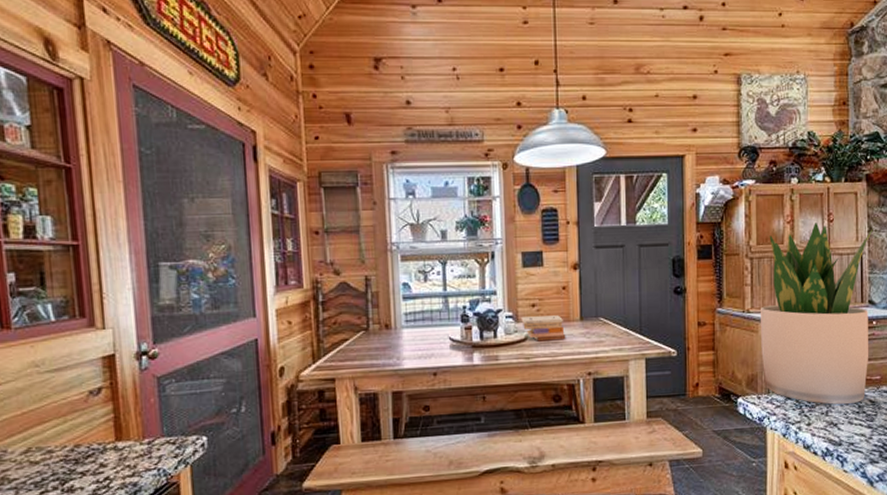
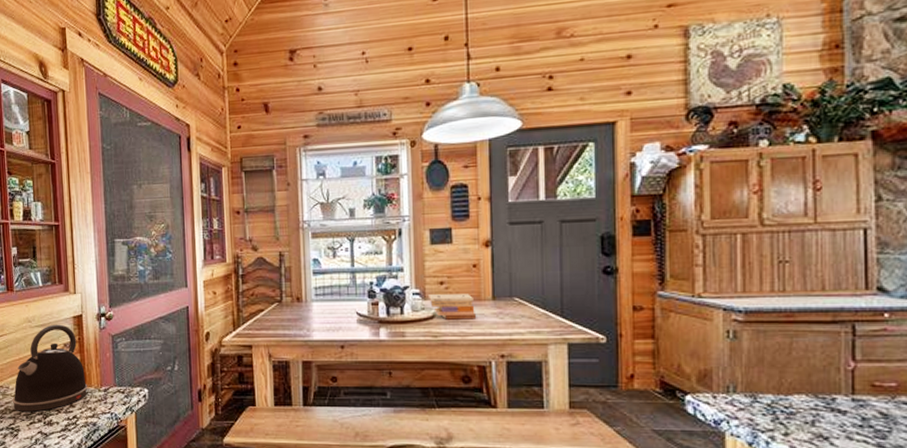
kettle: none [12,367,125,480] -> present [12,324,88,412]
planter: present [760,223,873,405] -> none [715,192,884,415]

